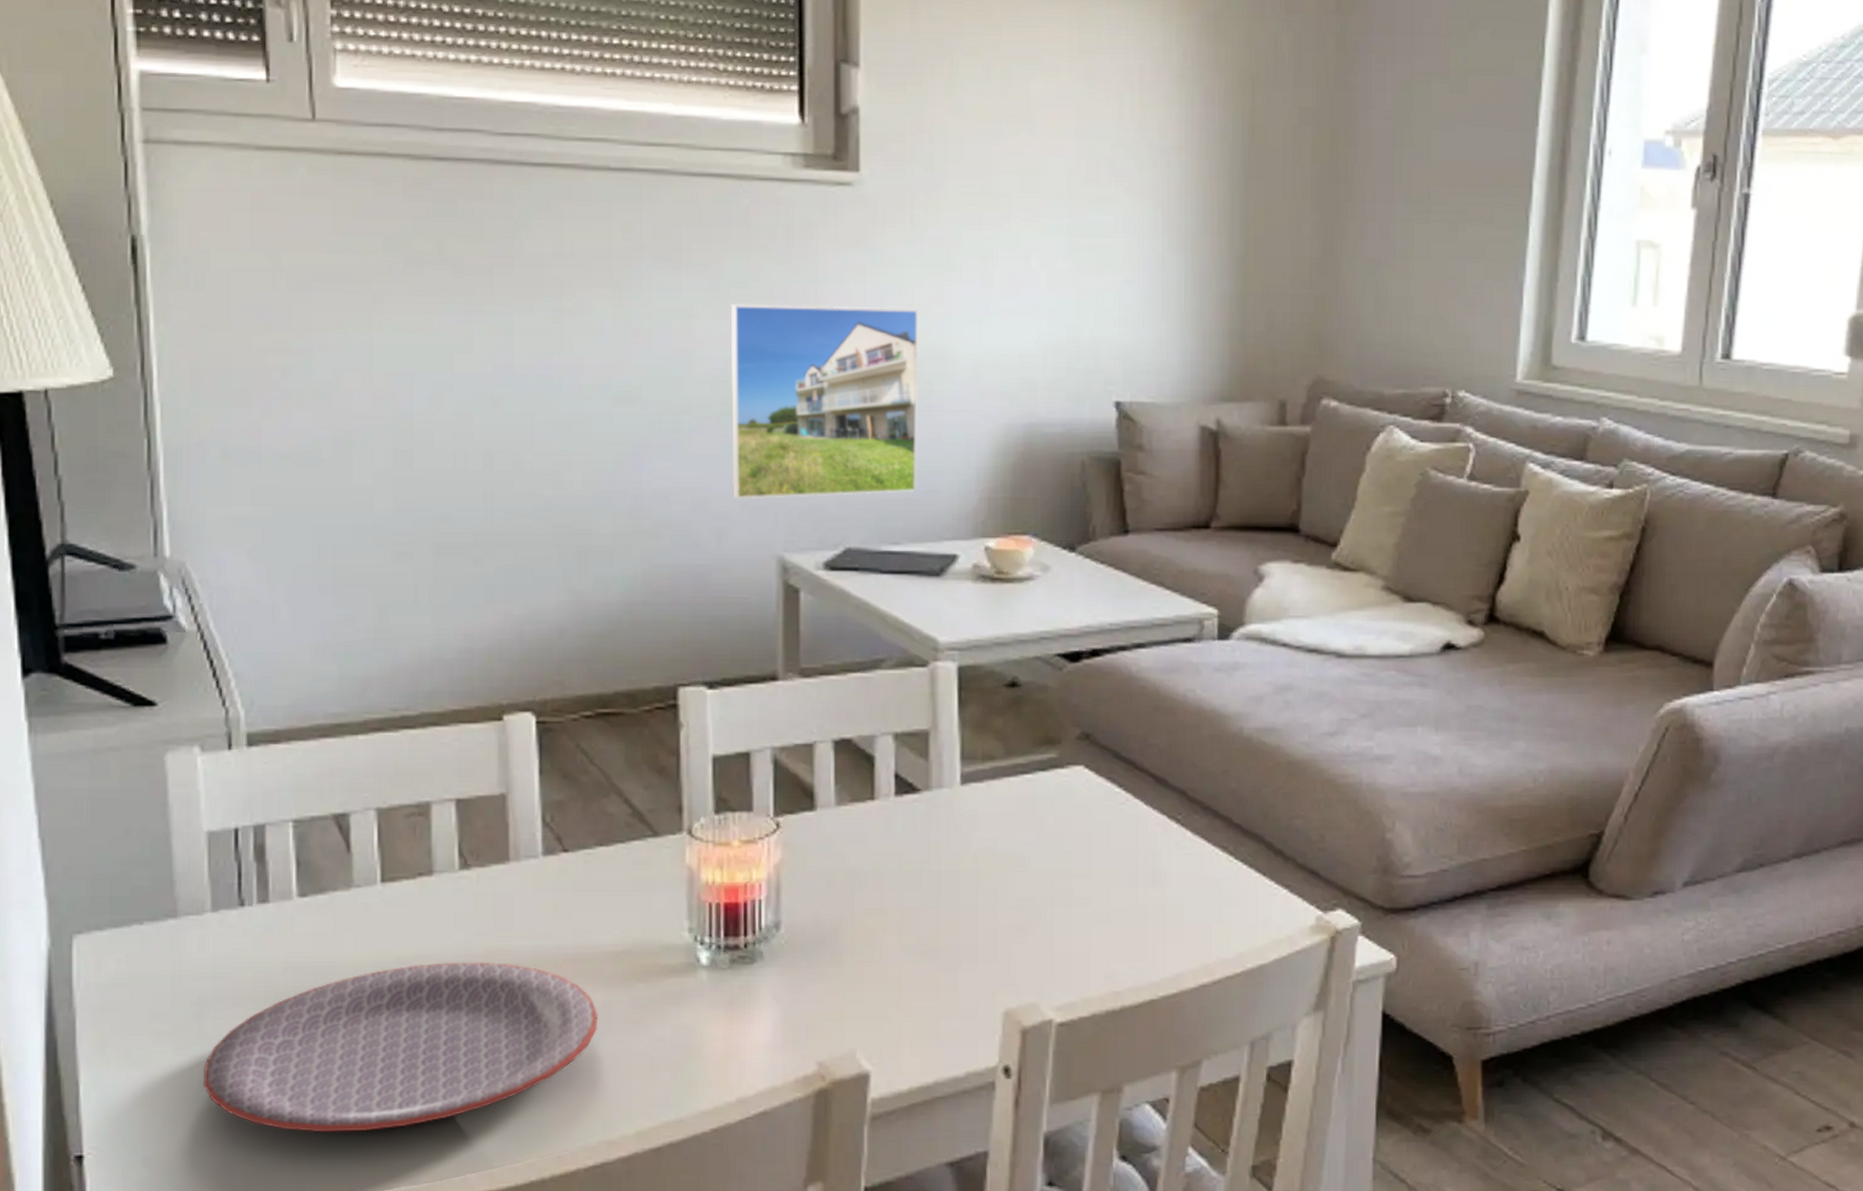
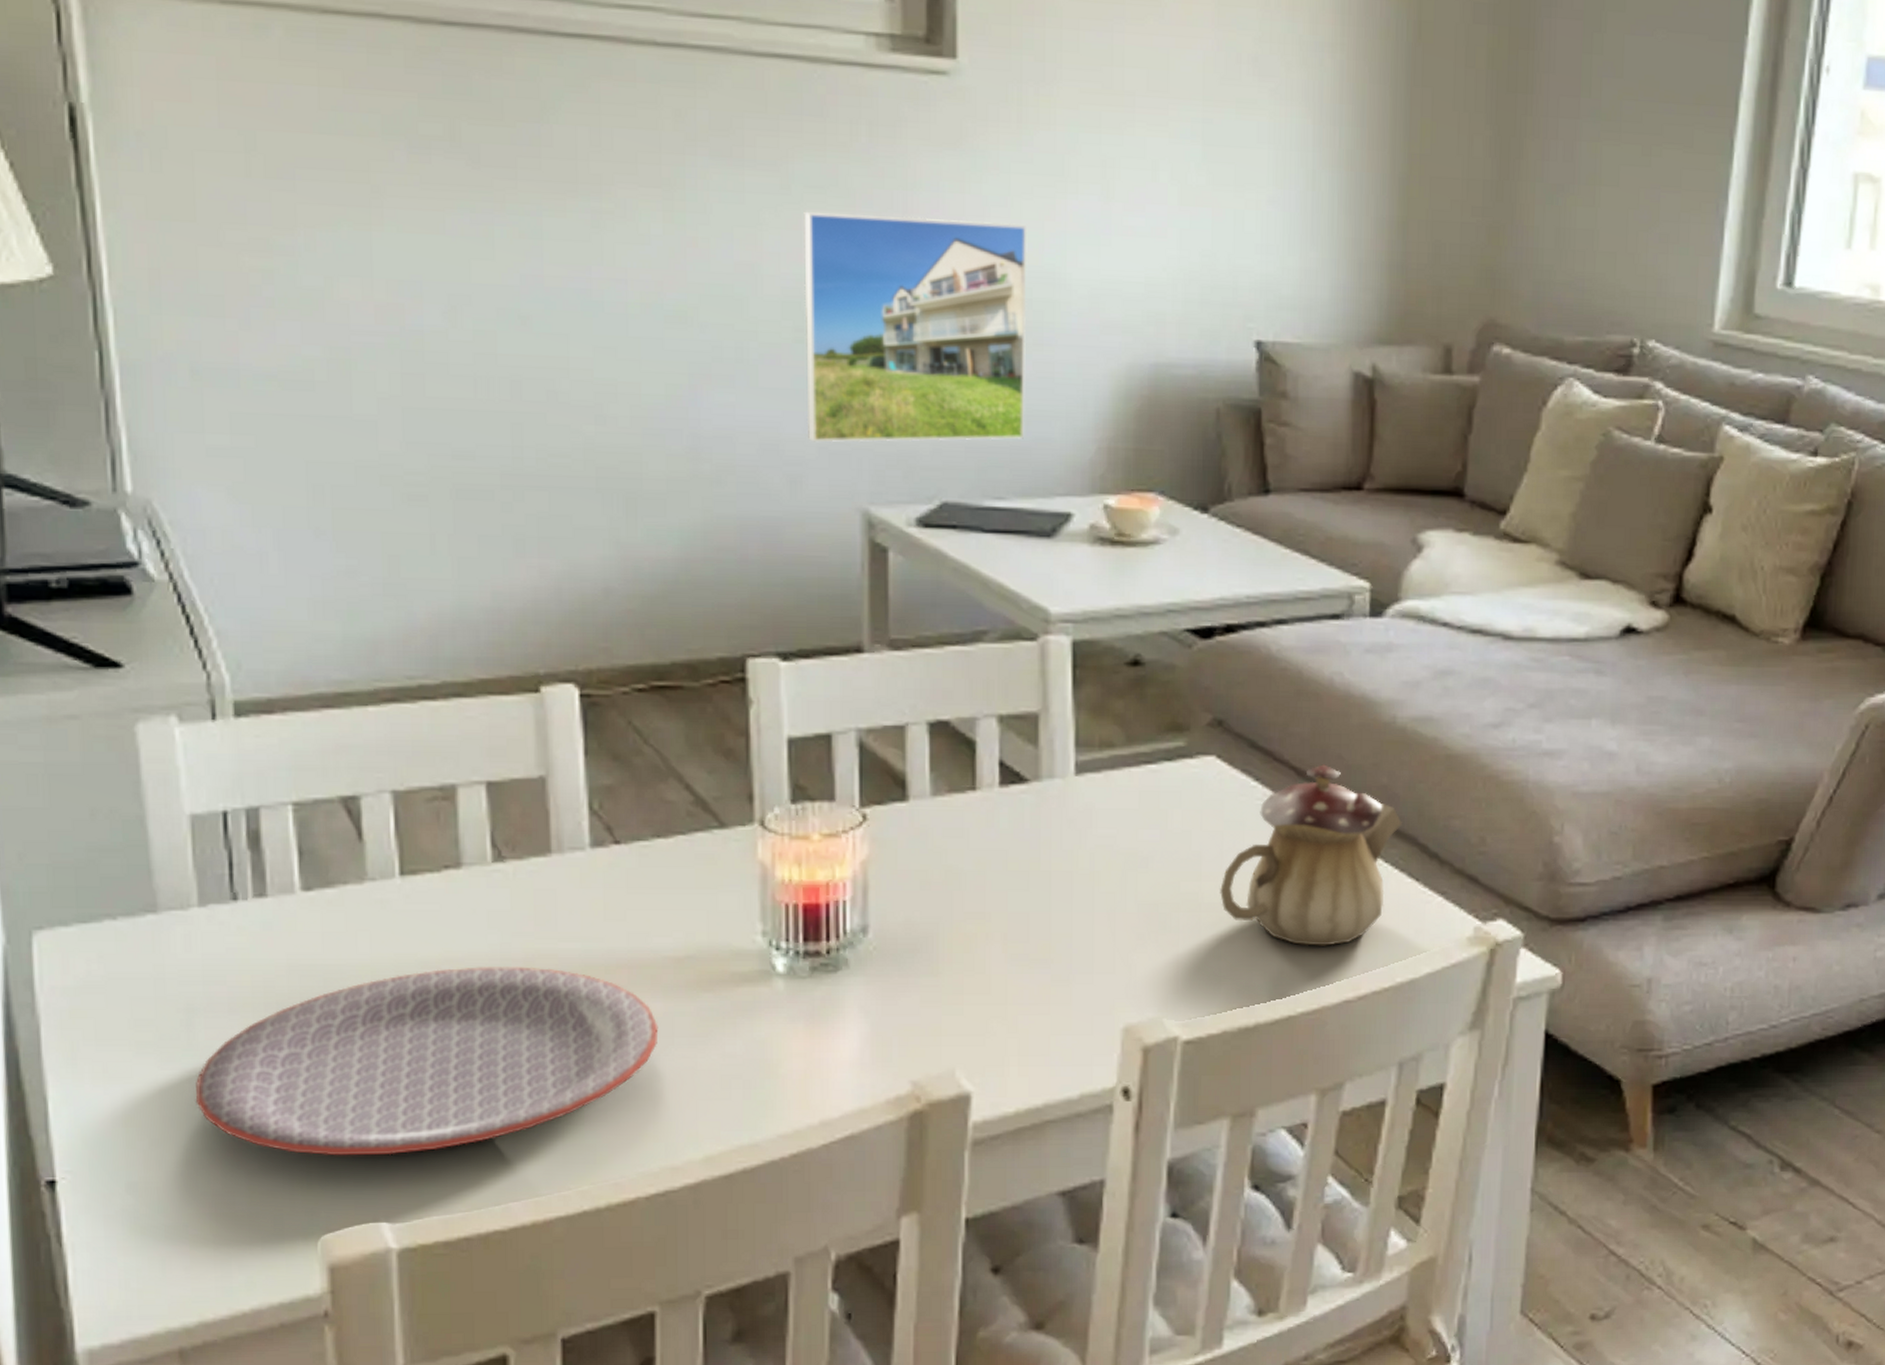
teapot: none [1089,772,1250,936] -> present [1220,764,1402,946]

